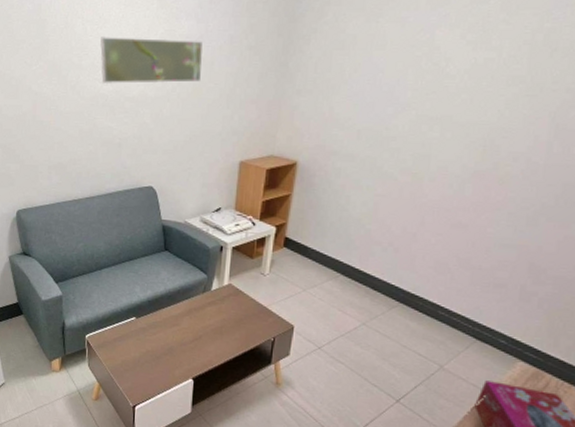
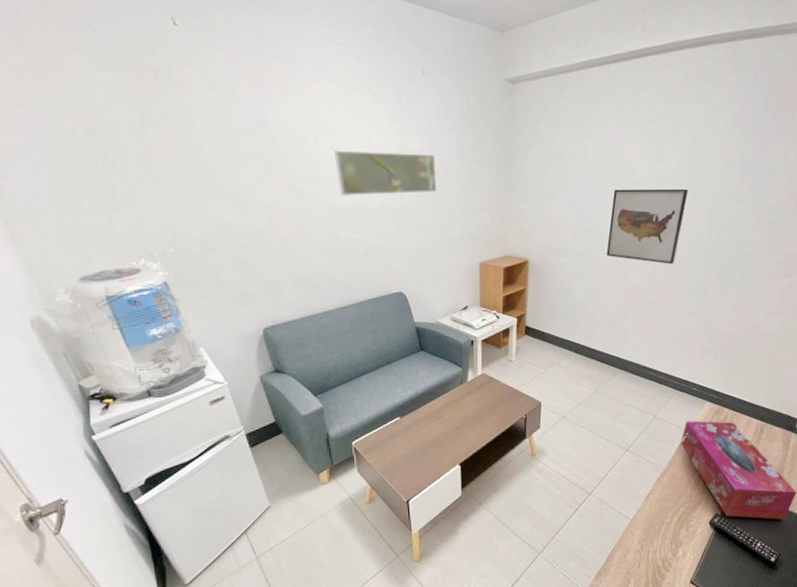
wall art: none [398,83,524,180] -> present [606,188,688,264]

